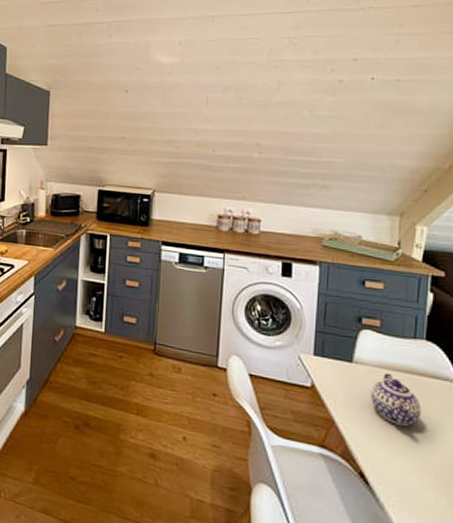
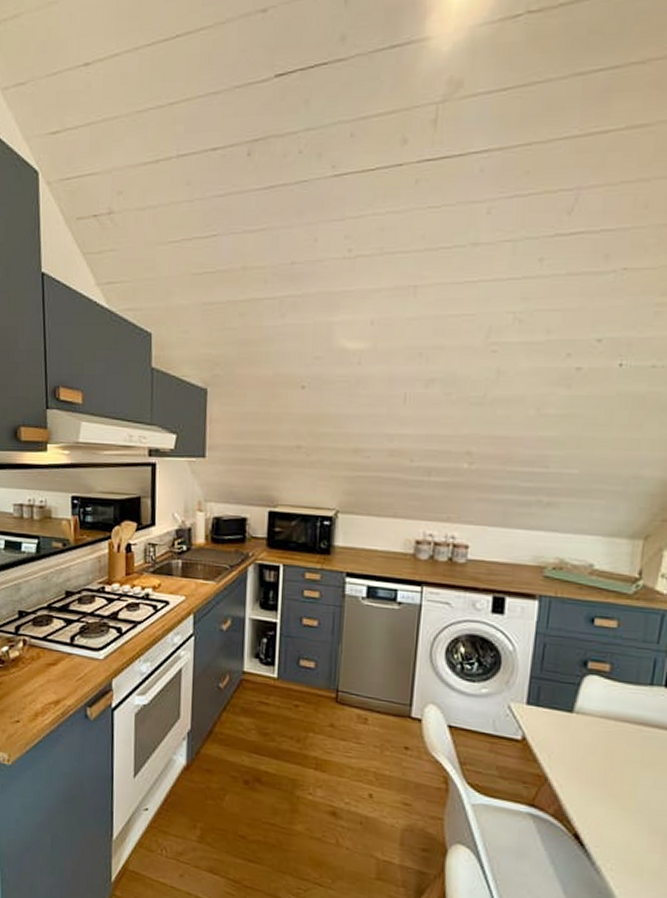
teapot: present [371,373,421,426] -> none [593,724,653,784]

